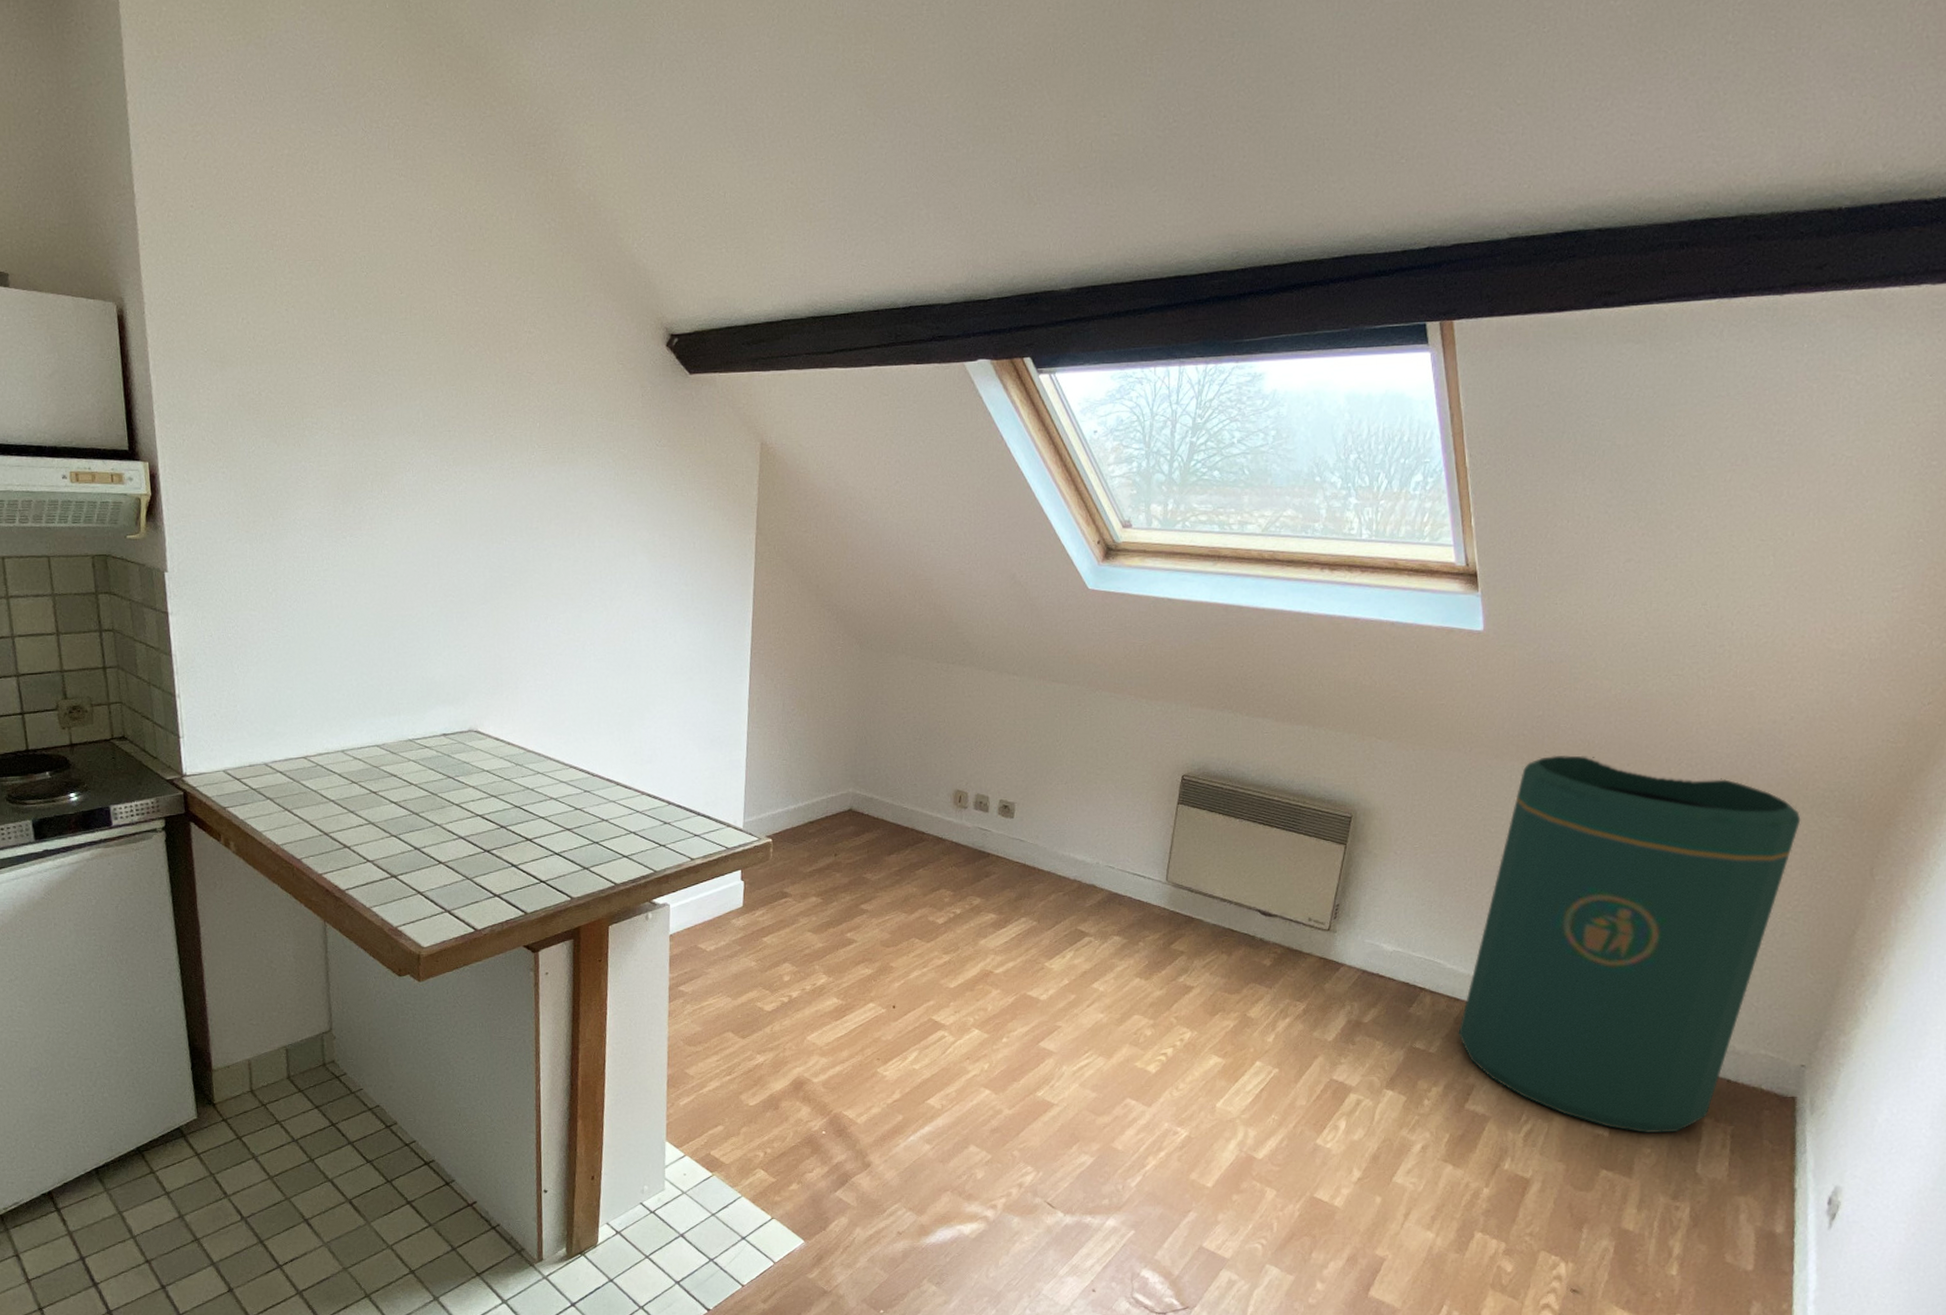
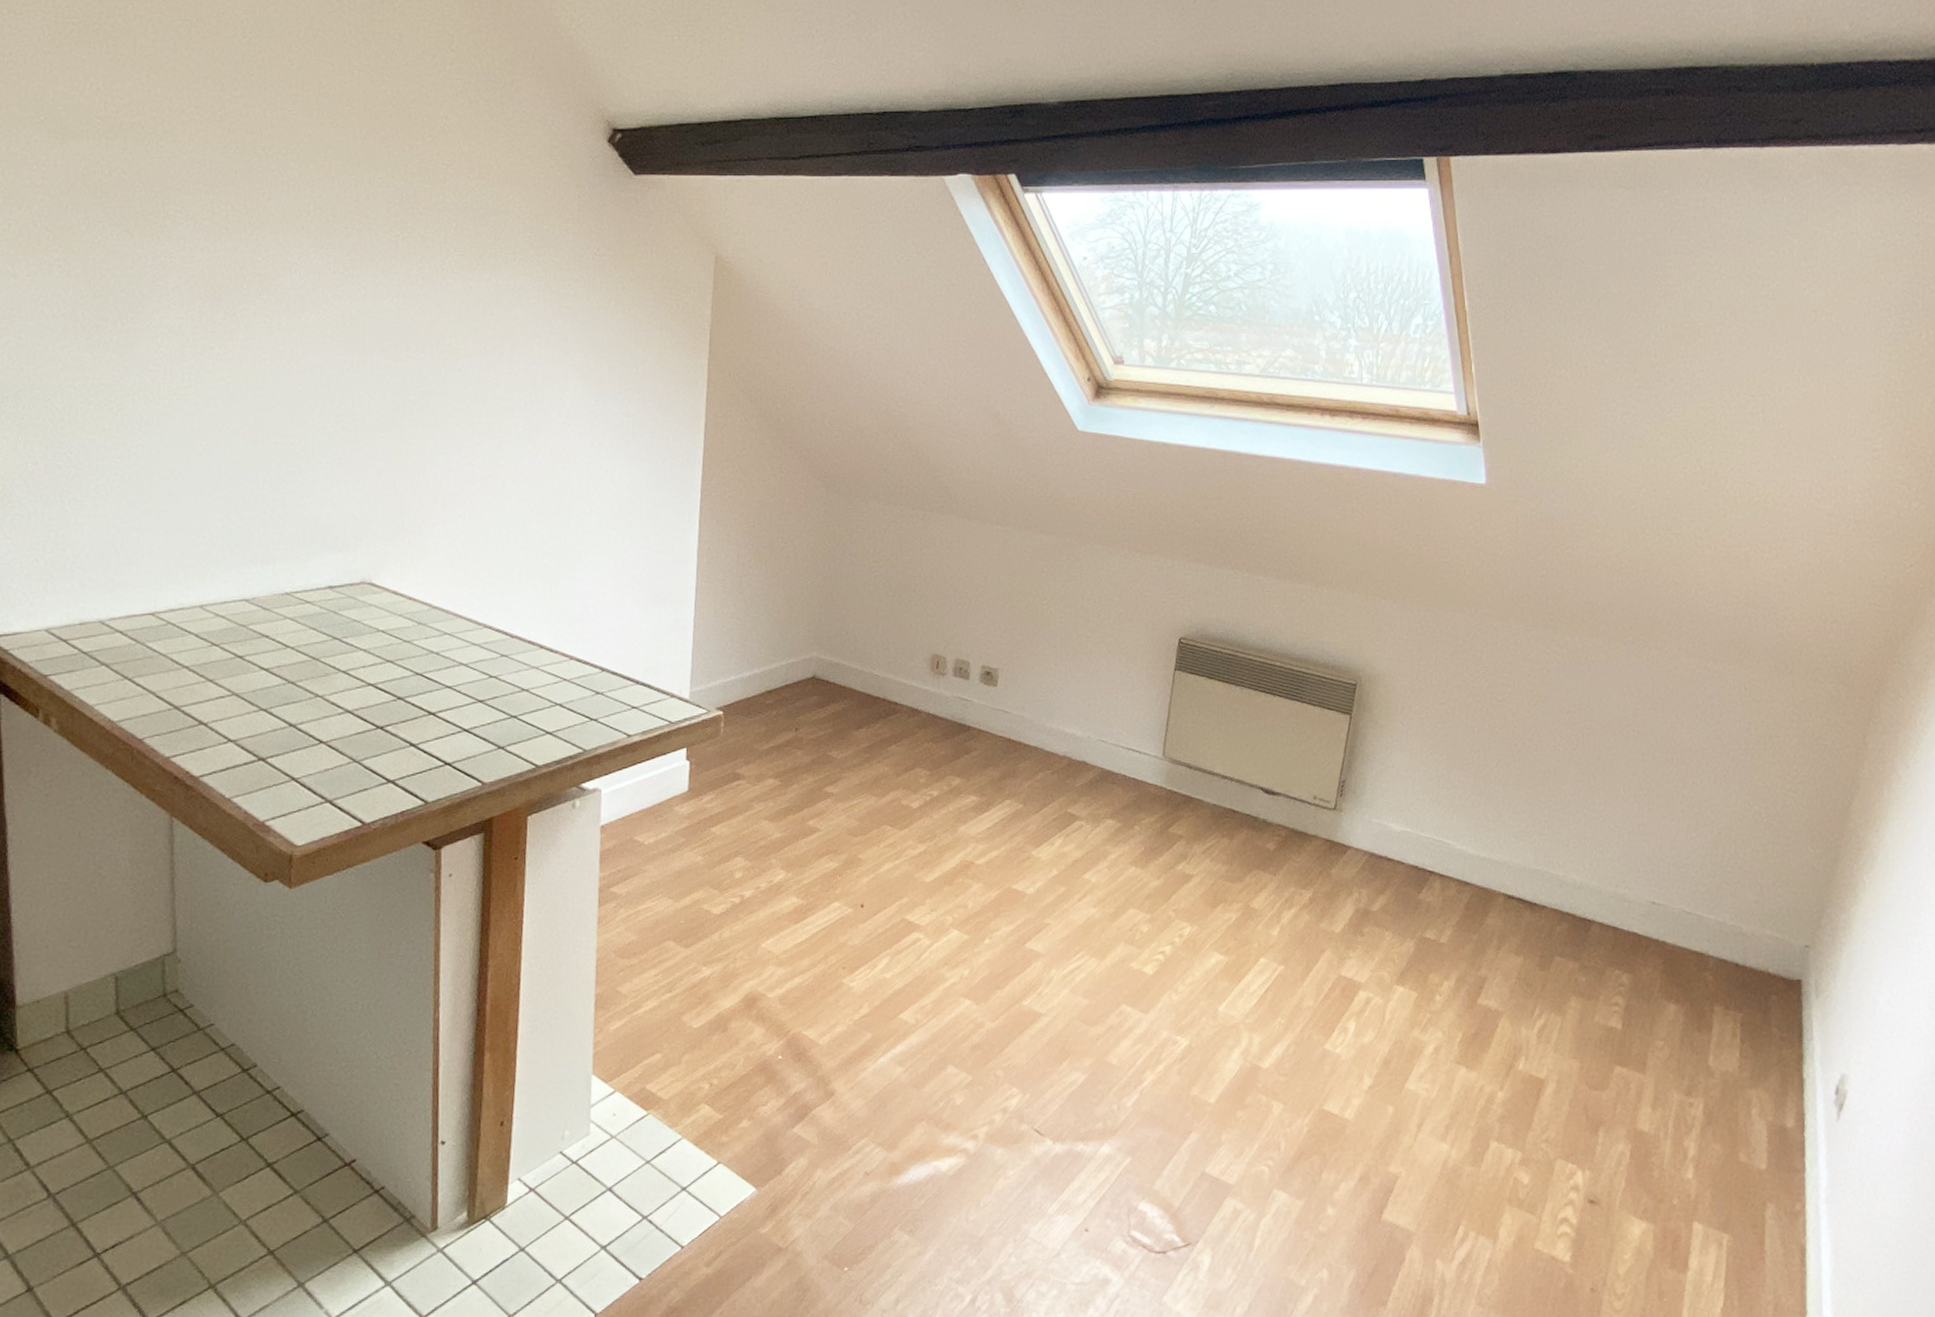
trash can: present [1458,755,1801,1133] -> none [1469,617,1797,1024]

